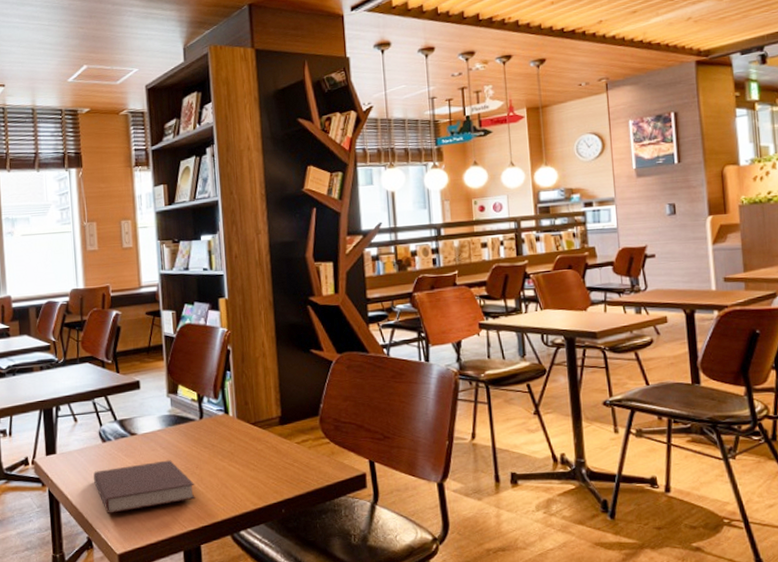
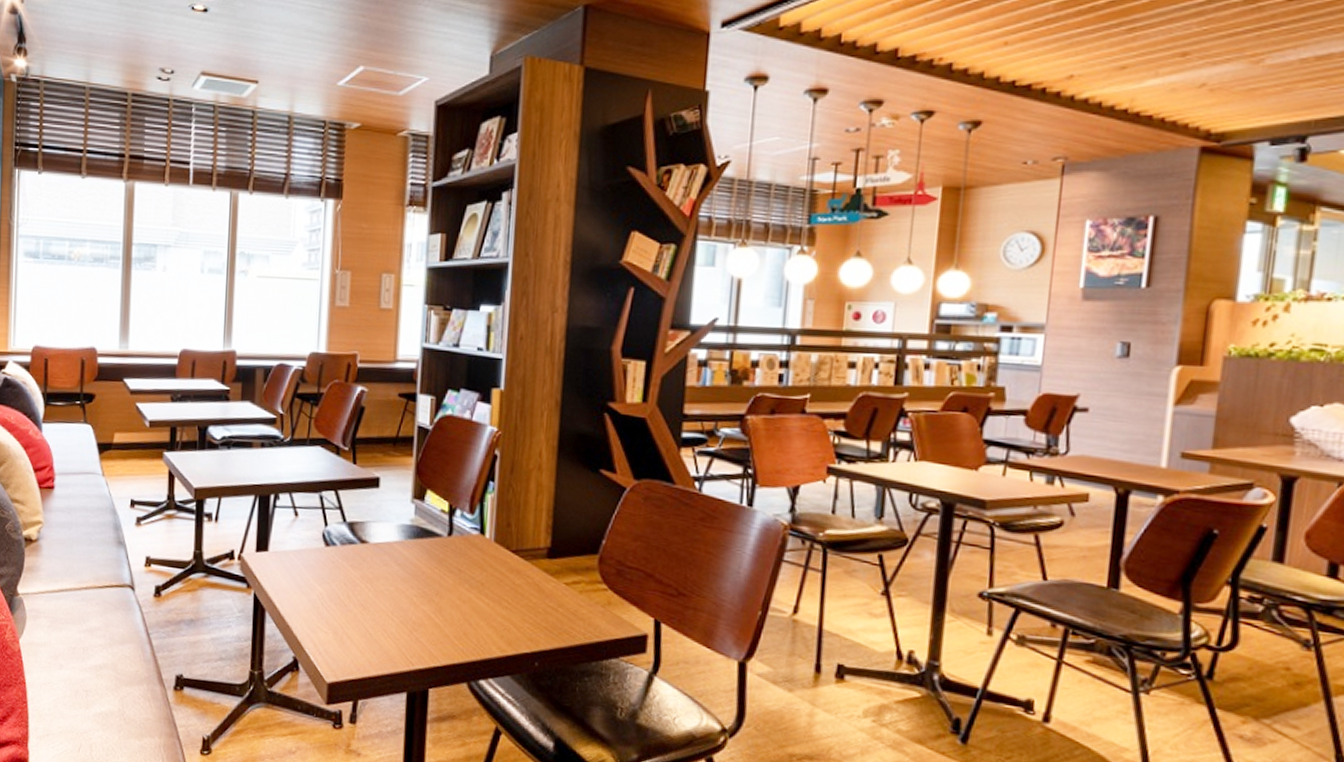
notebook: present [94,460,196,514] -> none [309,579,431,634]

